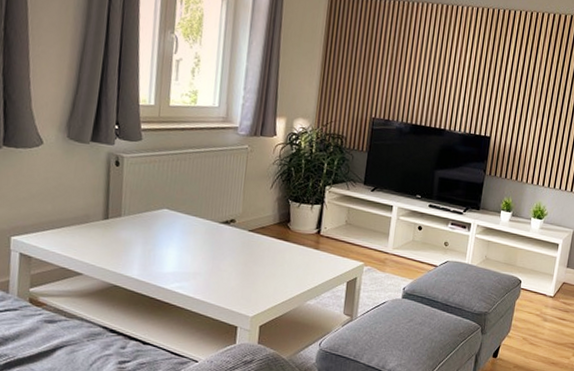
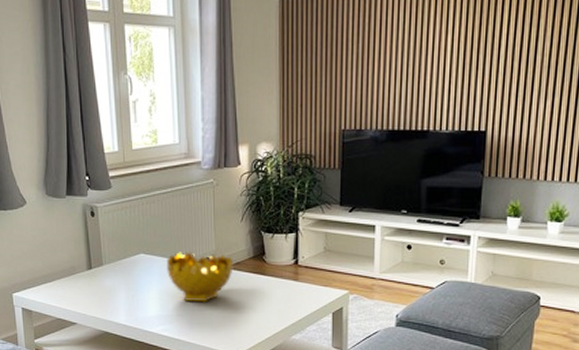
decorative bowl: none [190,211,259,263] -> present [167,251,234,302]

